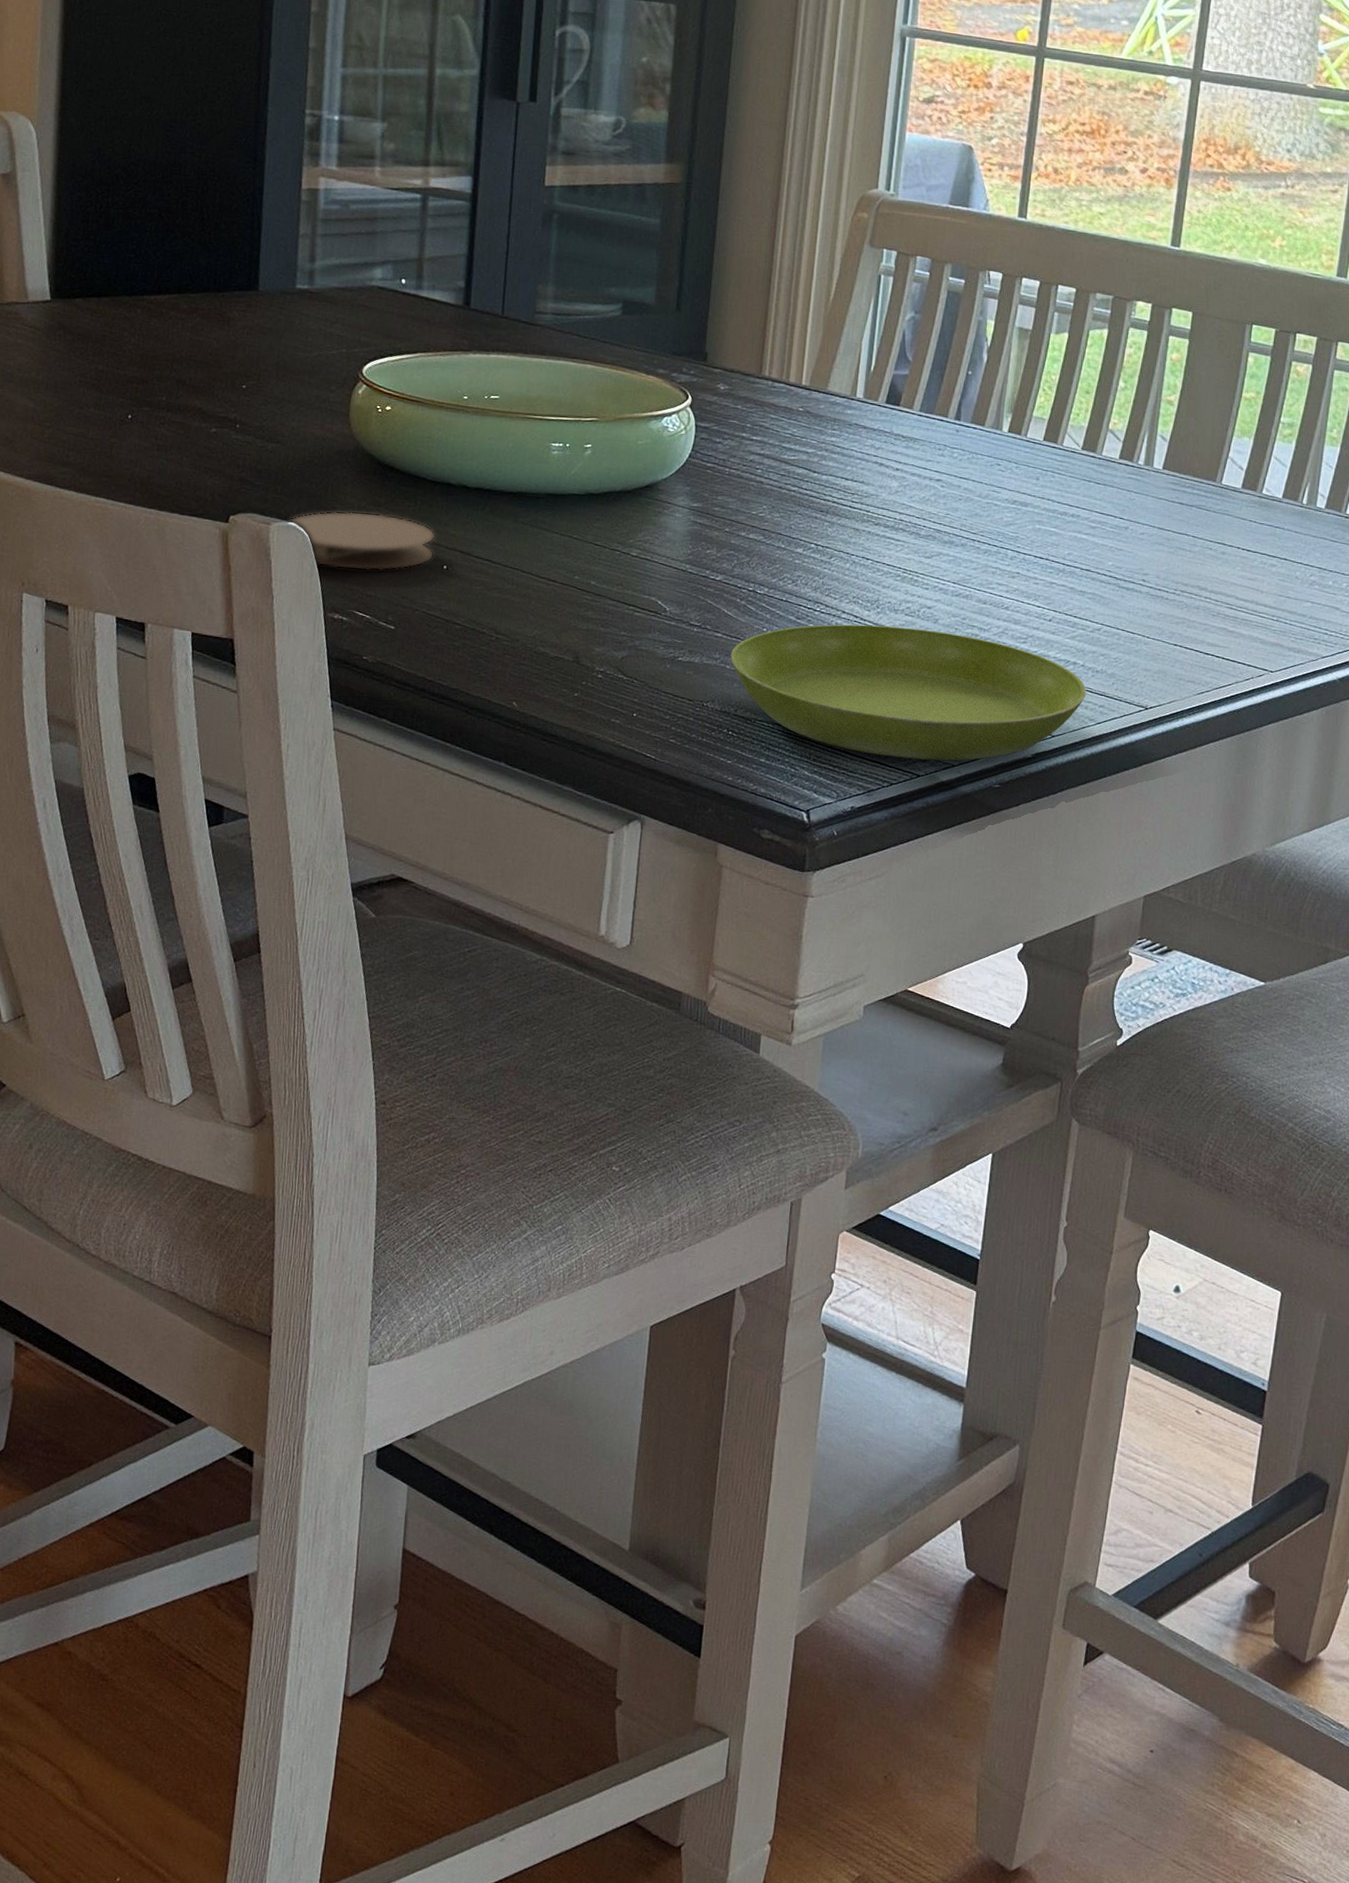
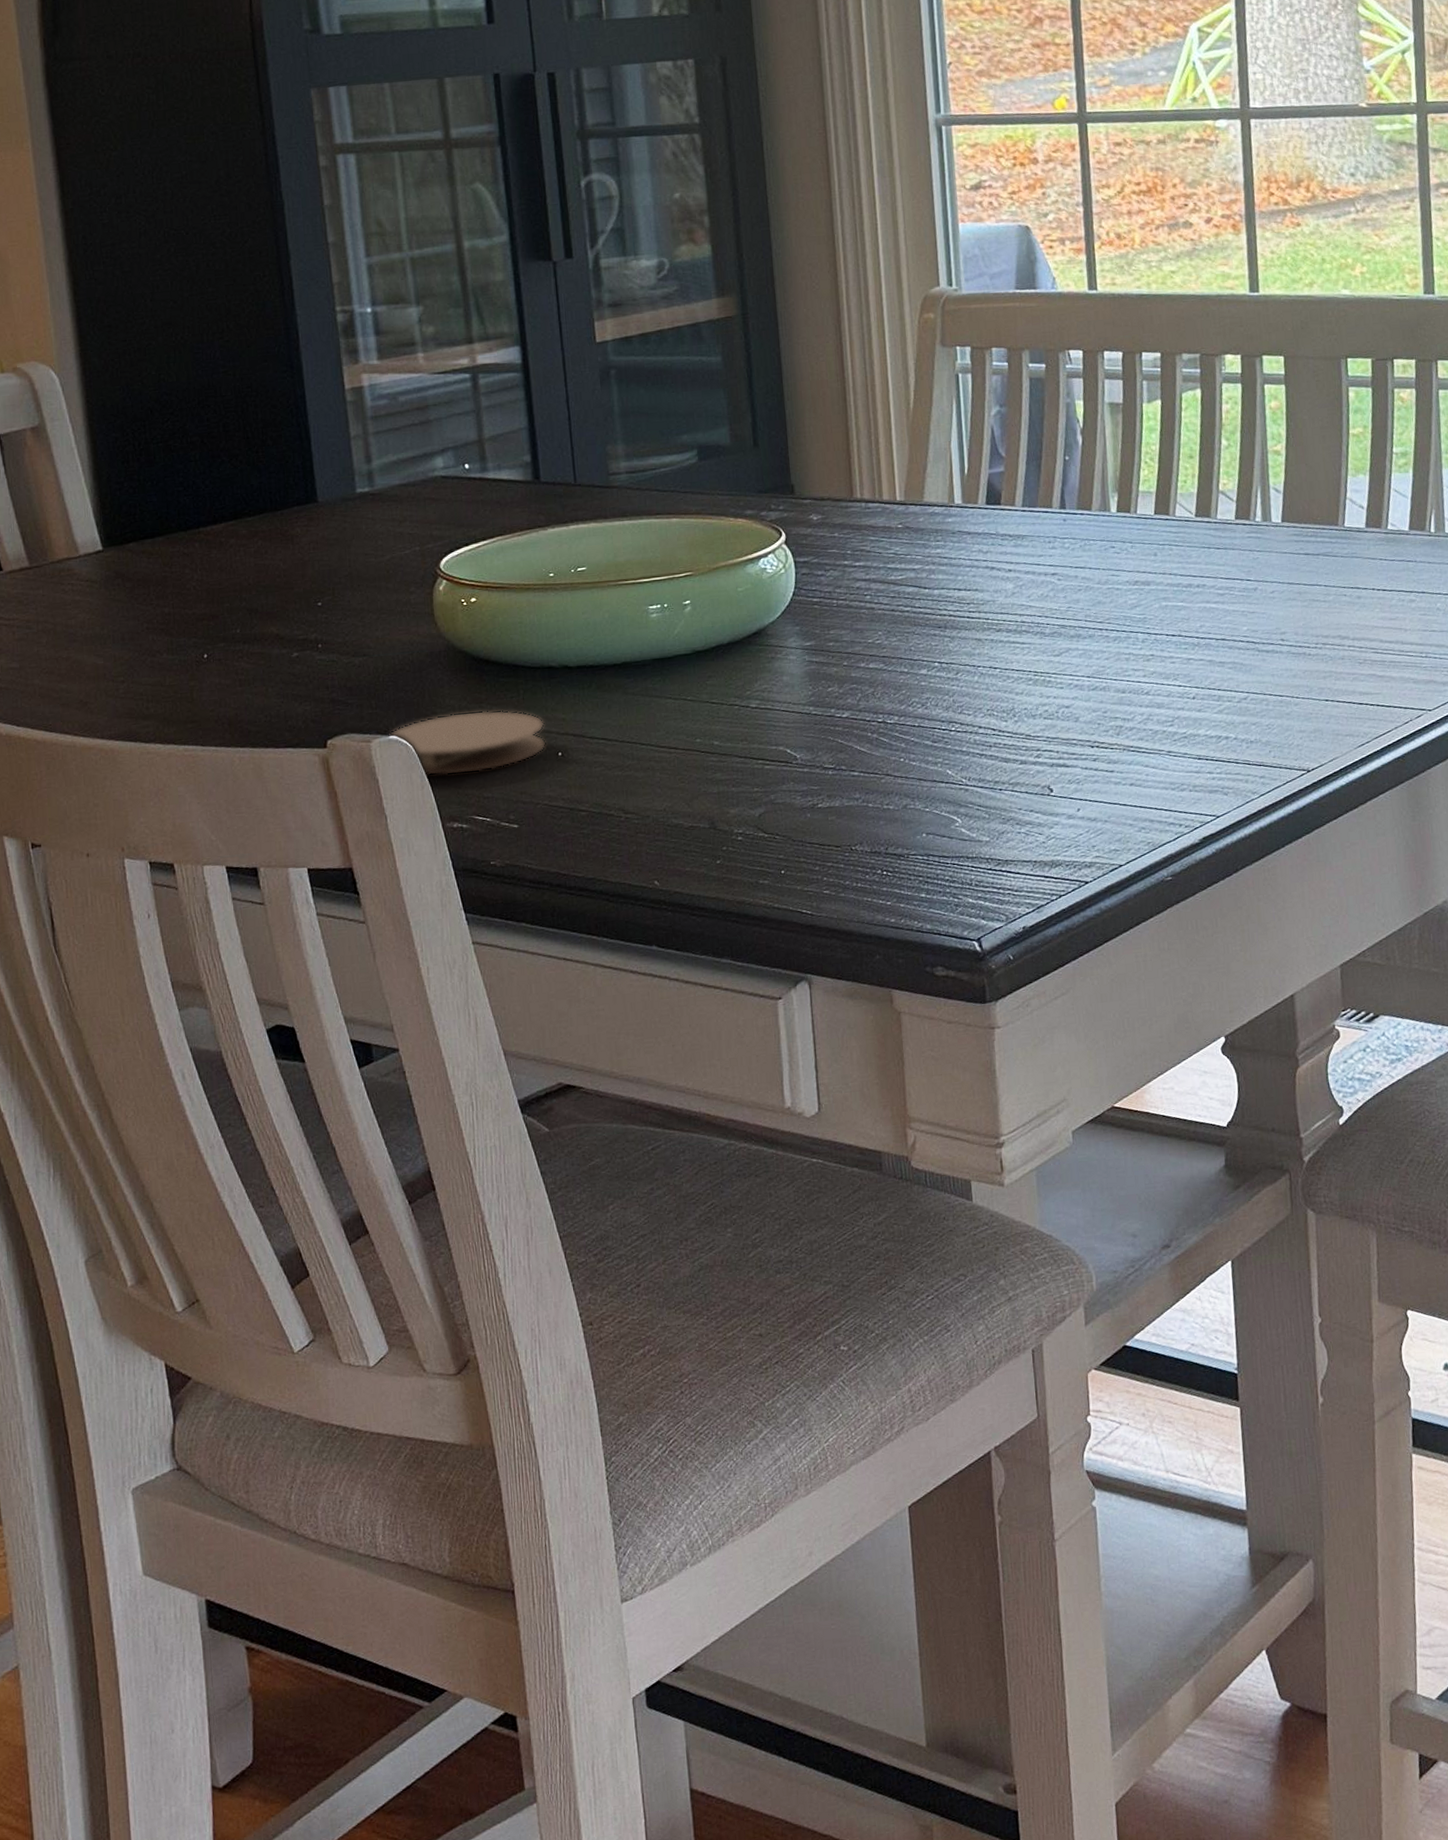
saucer: present [730,624,1087,761] -> none [871,729,1245,869]

